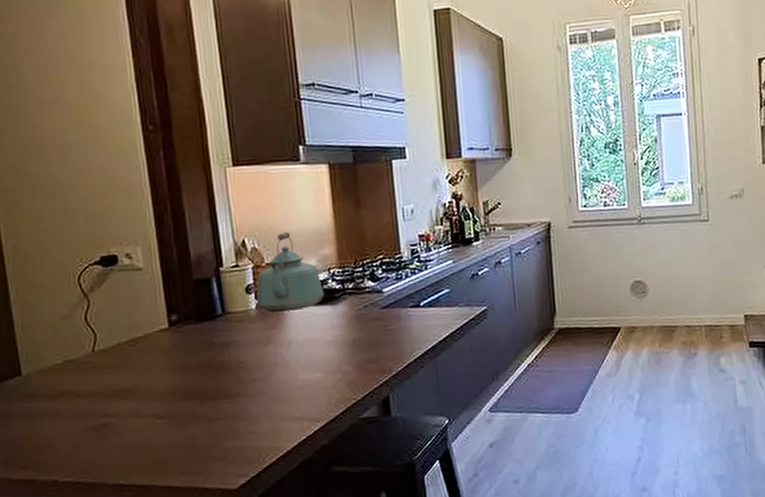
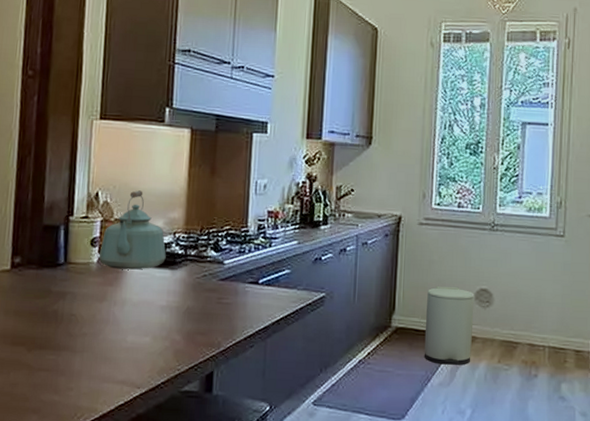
pedal bin: none [585,283,634,357] -> present [424,286,475,365]

